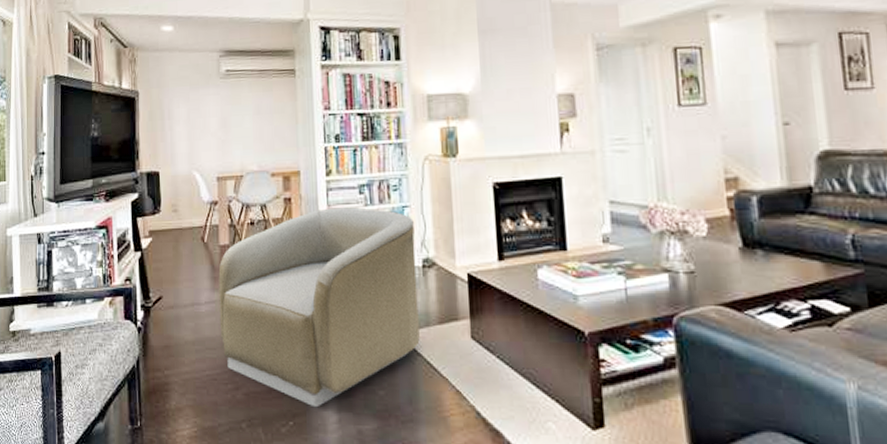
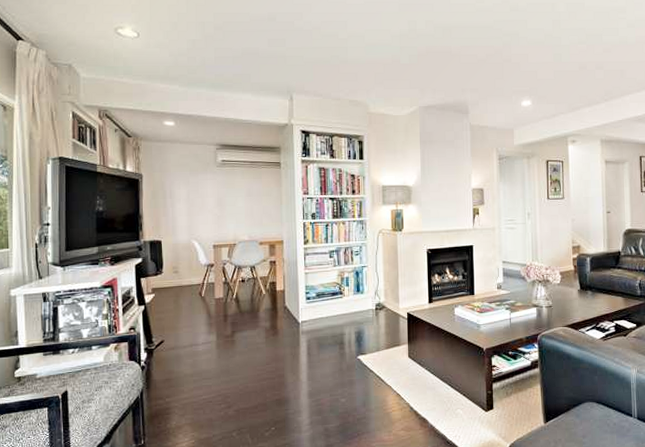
armchair: present [218,207,420,408] -> none [214,267,372,416]

